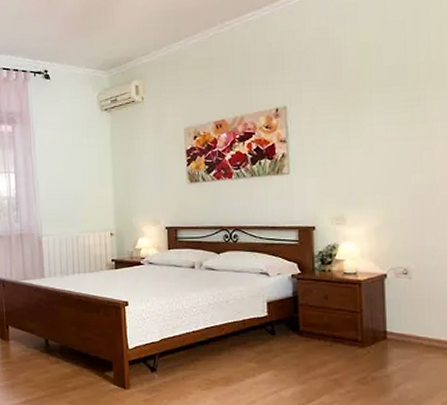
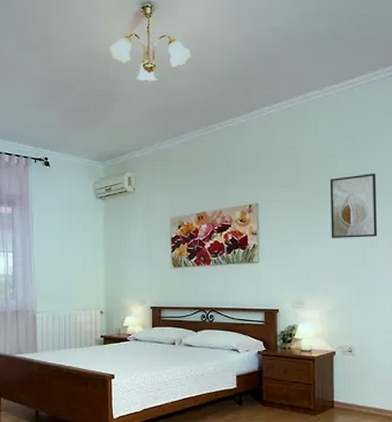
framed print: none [374,63,436,142] -> present [330,174,377,238]

